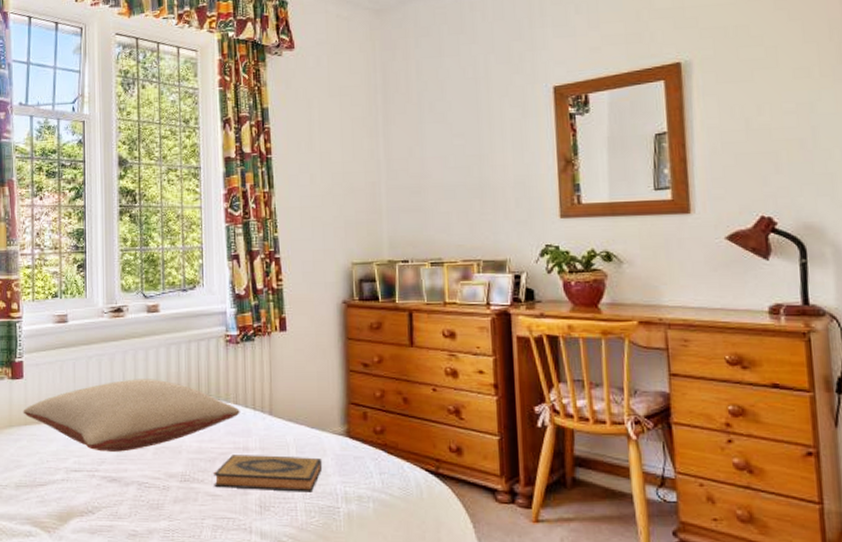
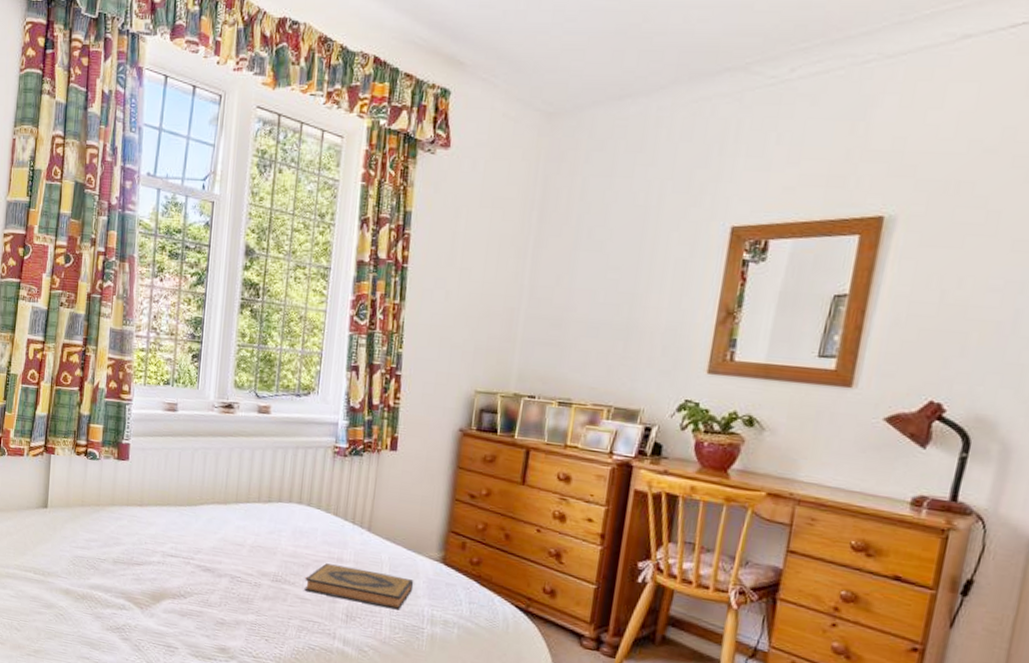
pillow: present [23,379,240,452] -> none [126,476,339,545]

